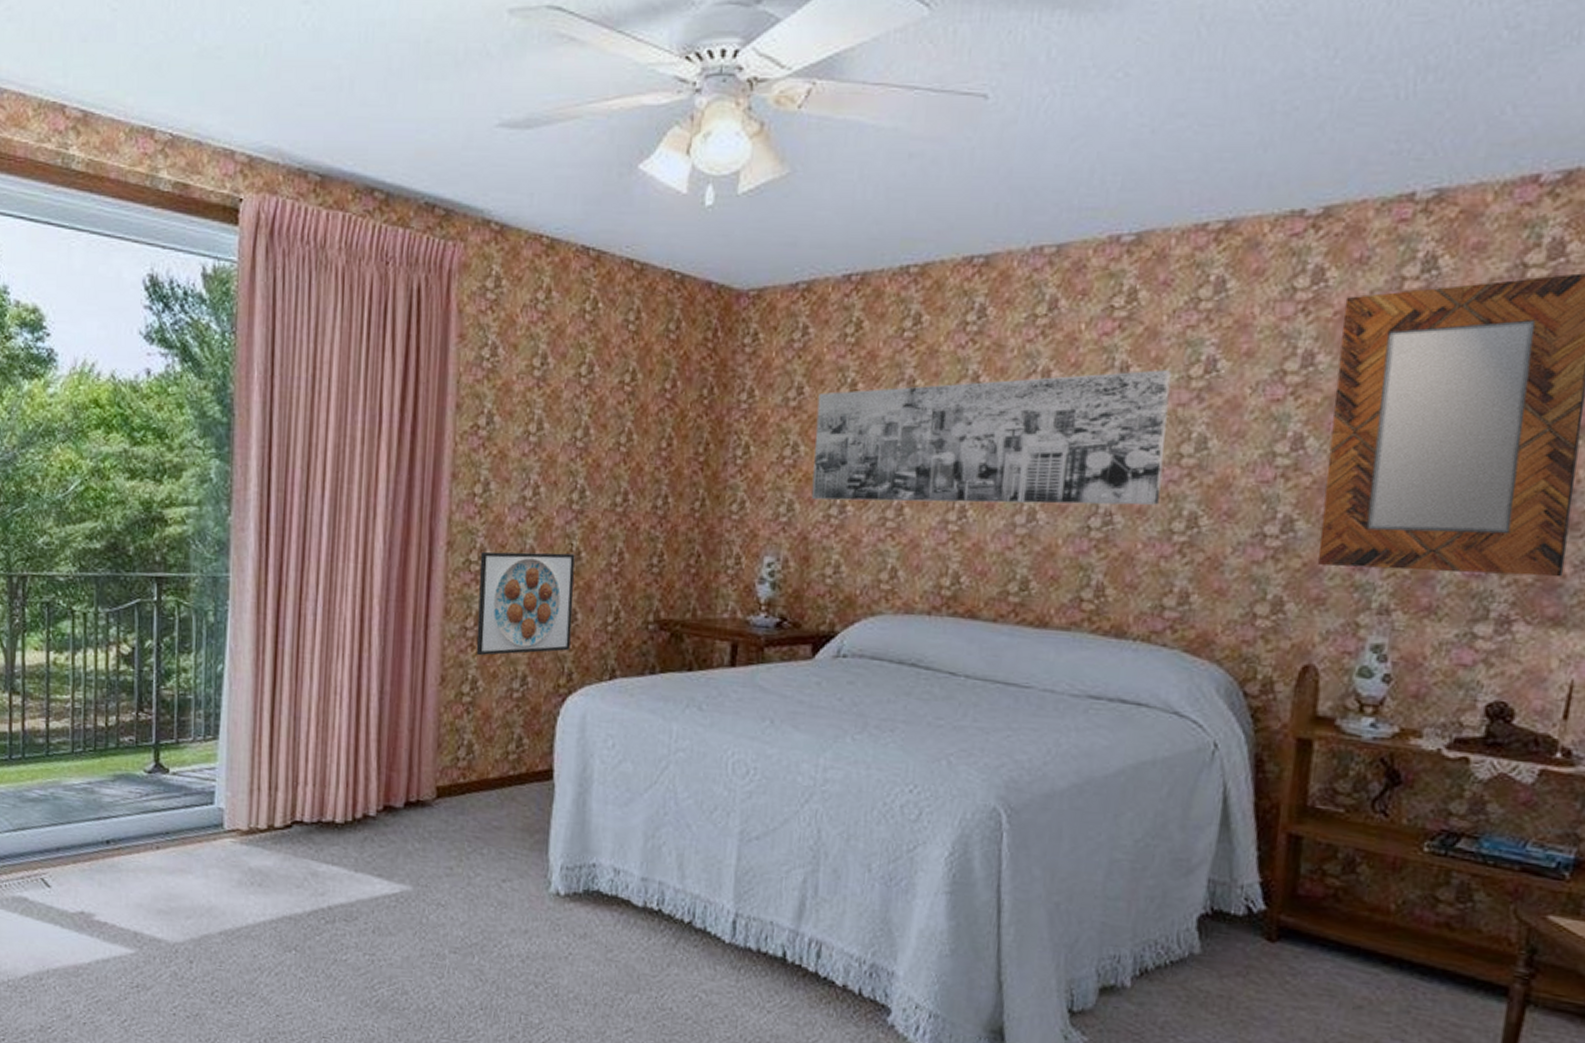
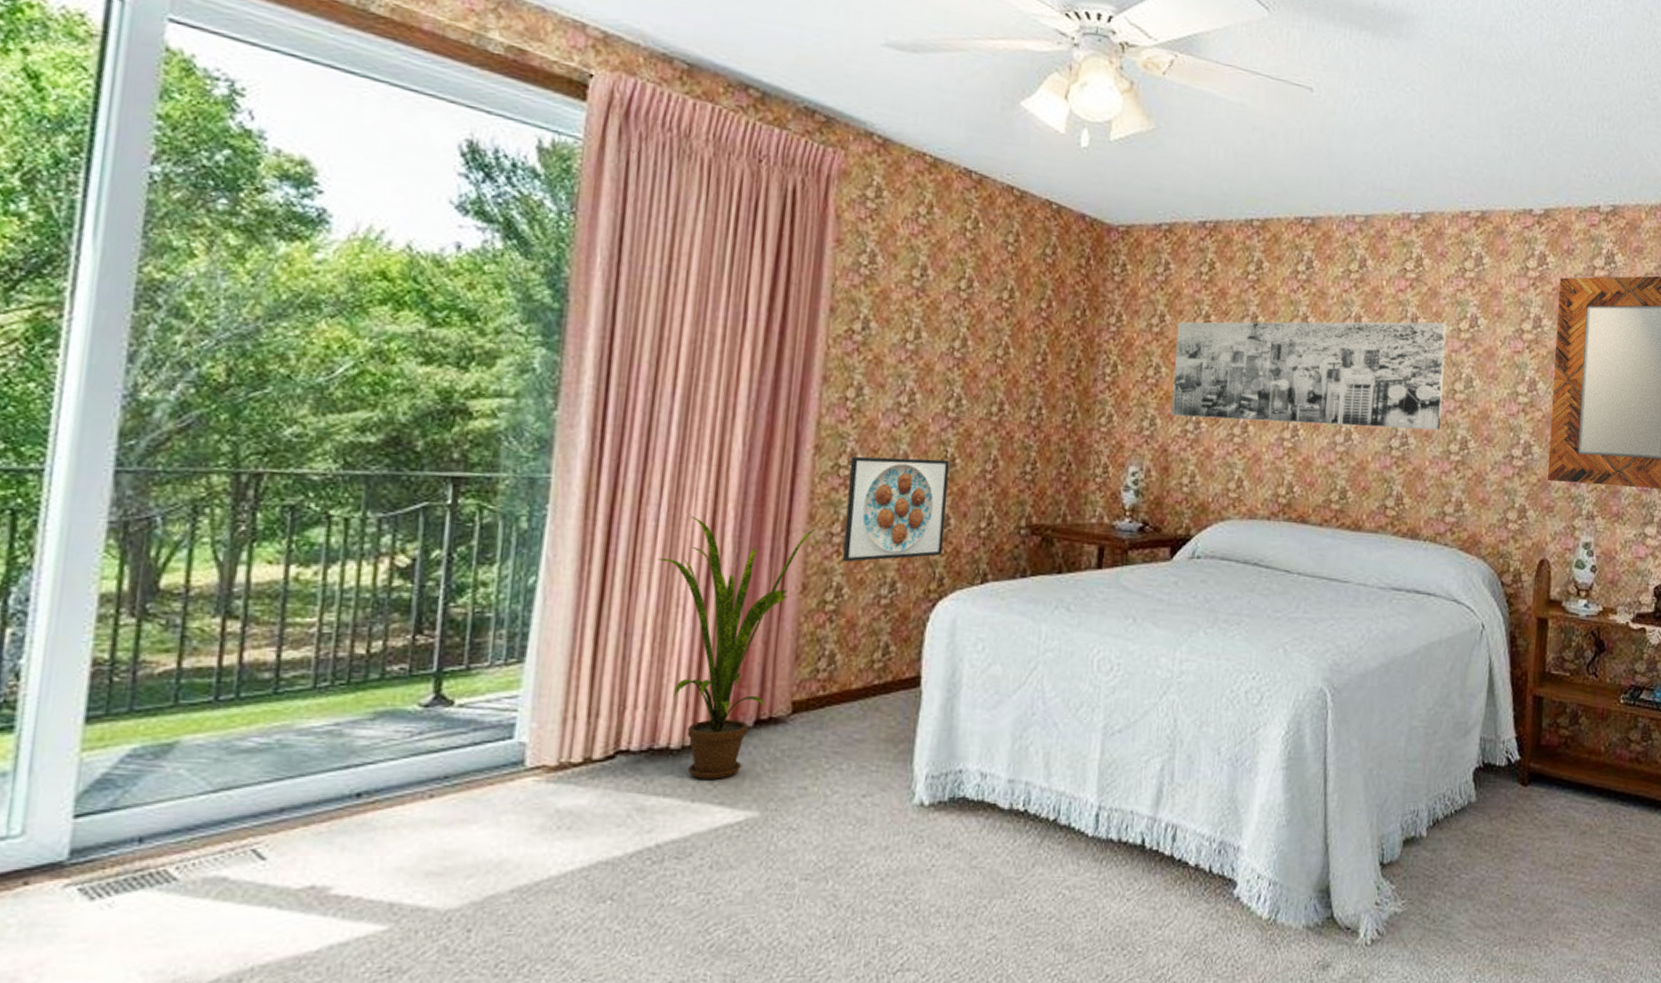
house plant: none [318,610,452,854] -> present [658,515,817,779]

